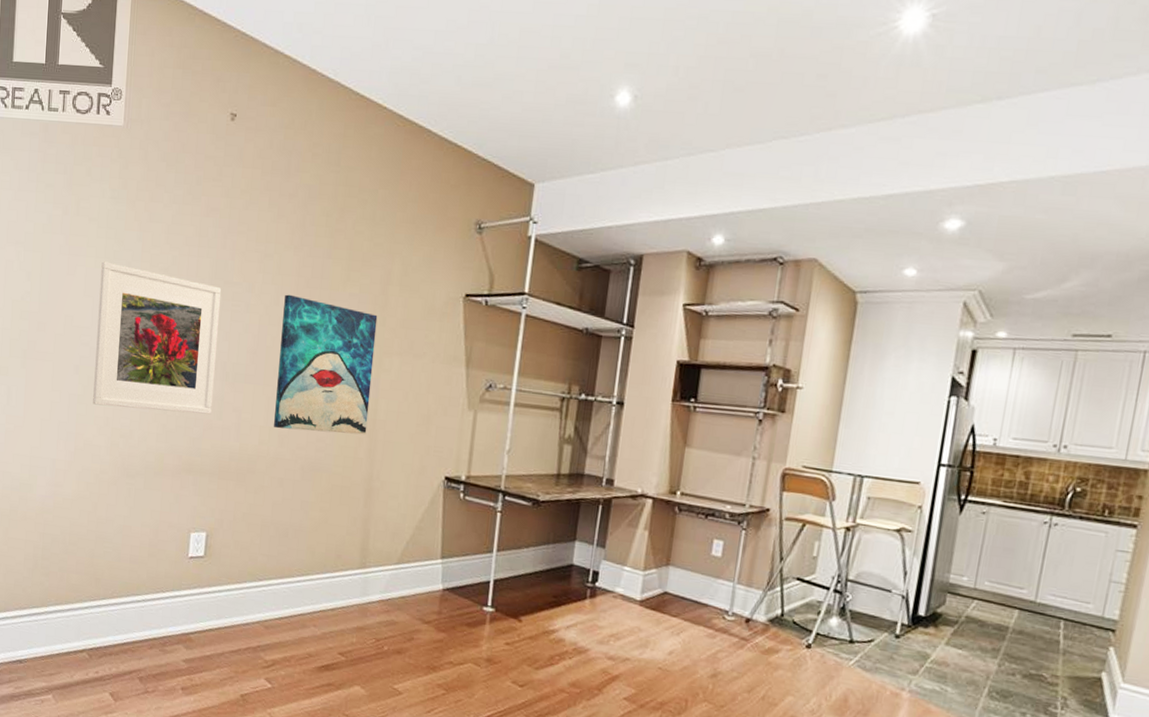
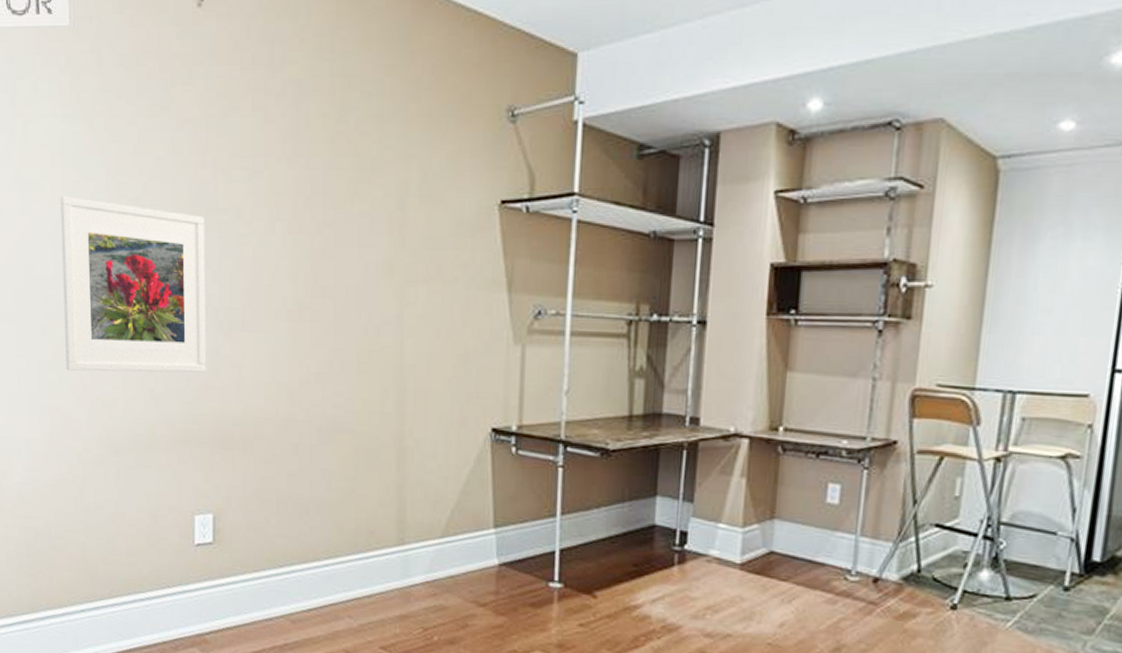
wall art: present [274,294,378,435] -> none [281,218,396,384]

